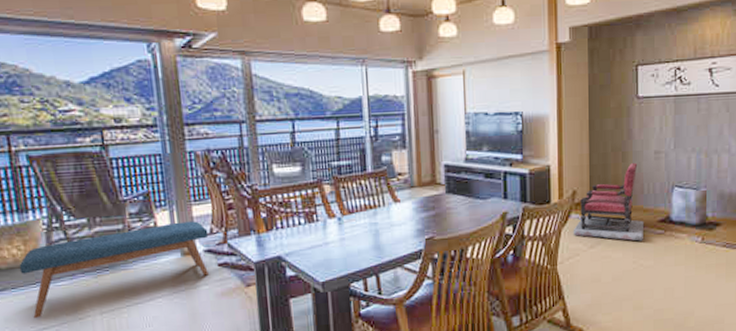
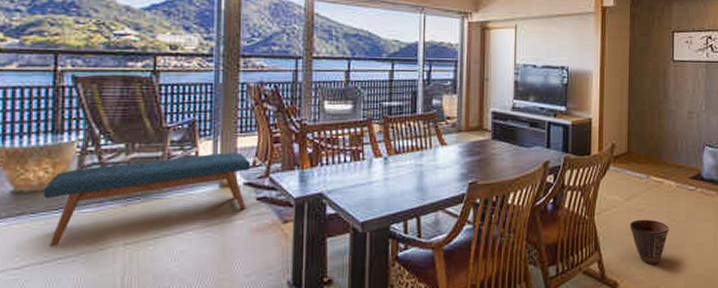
armchair: present [573,163,645,241] -> none [610,121,678,196]
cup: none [595,265,637,311] -> present [630,219,669,265]

